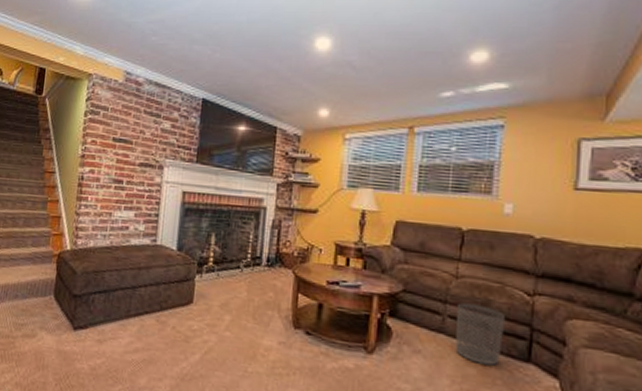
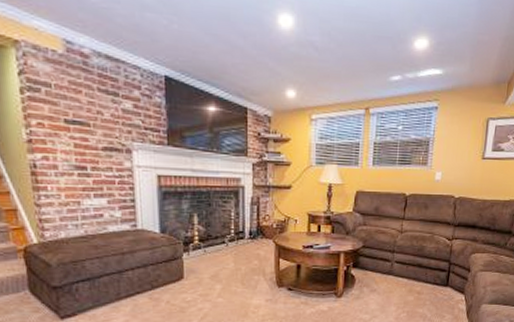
waste bin: present [455,303,505,366] -> none [400,251,433,292]

